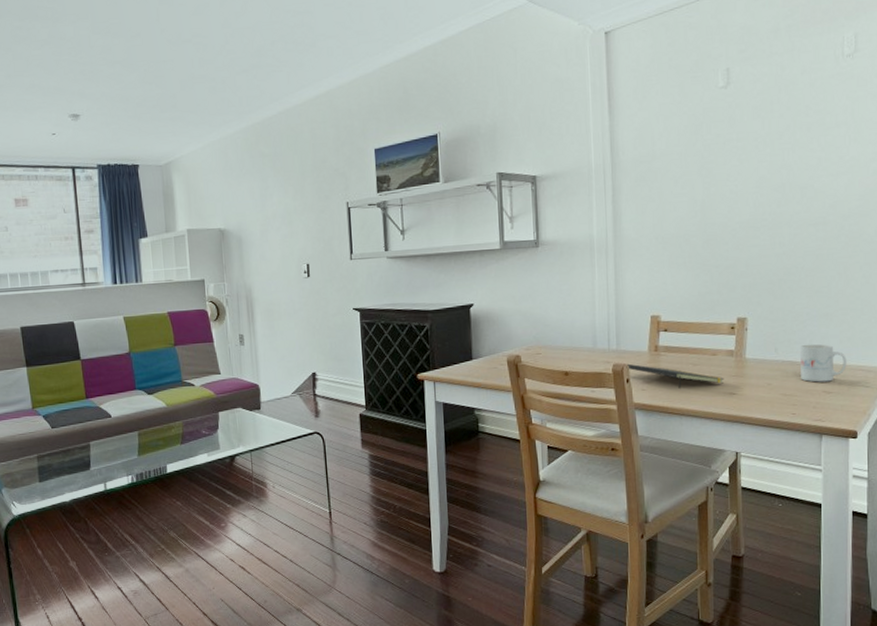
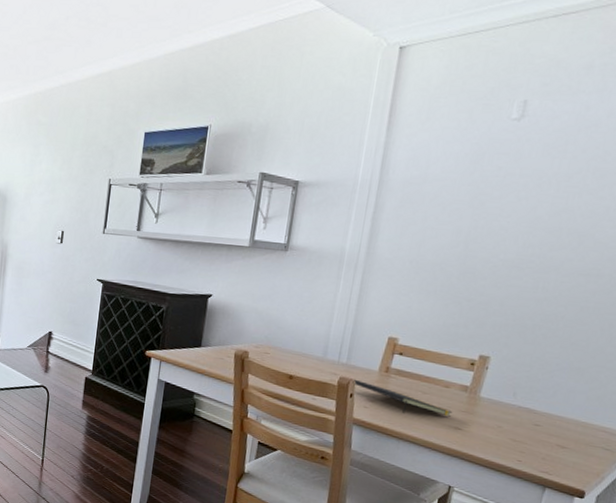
mug: present [800,343,847,383] -> none [535,394,591,437]

